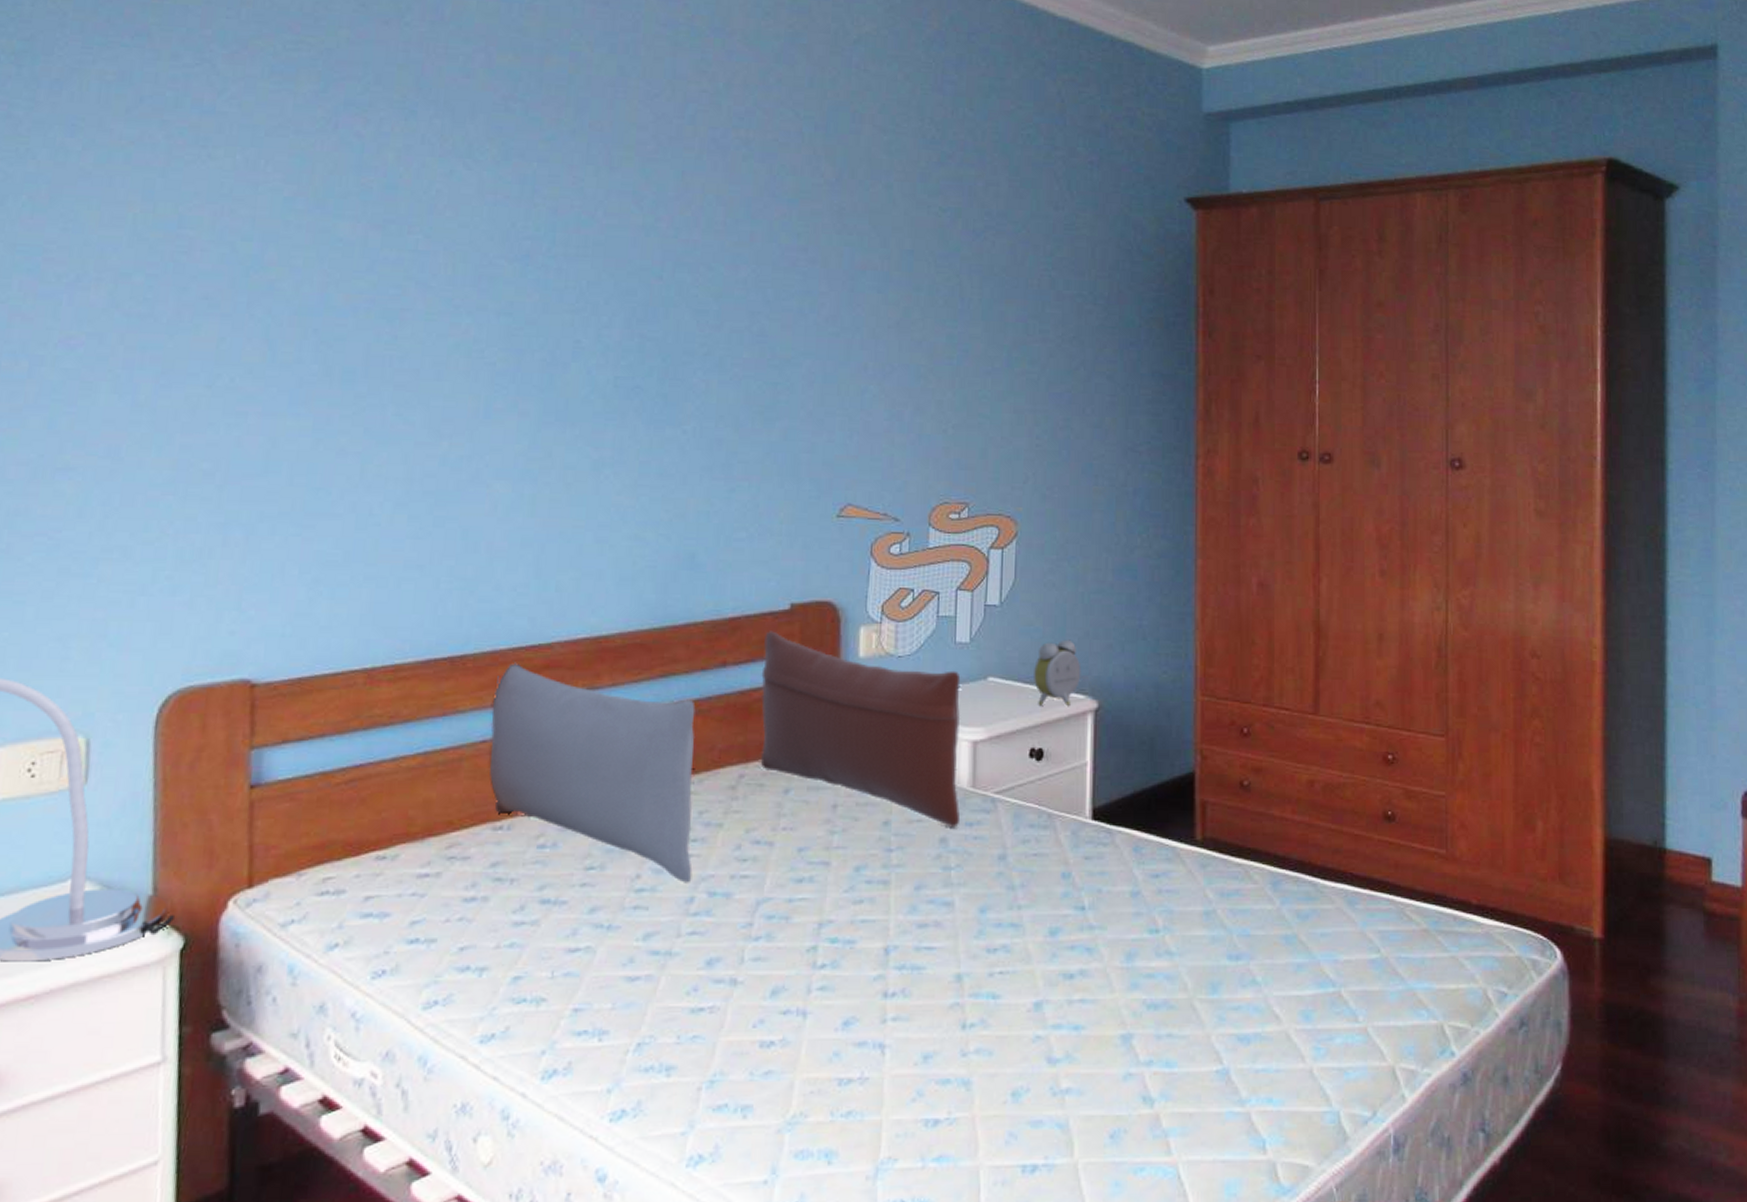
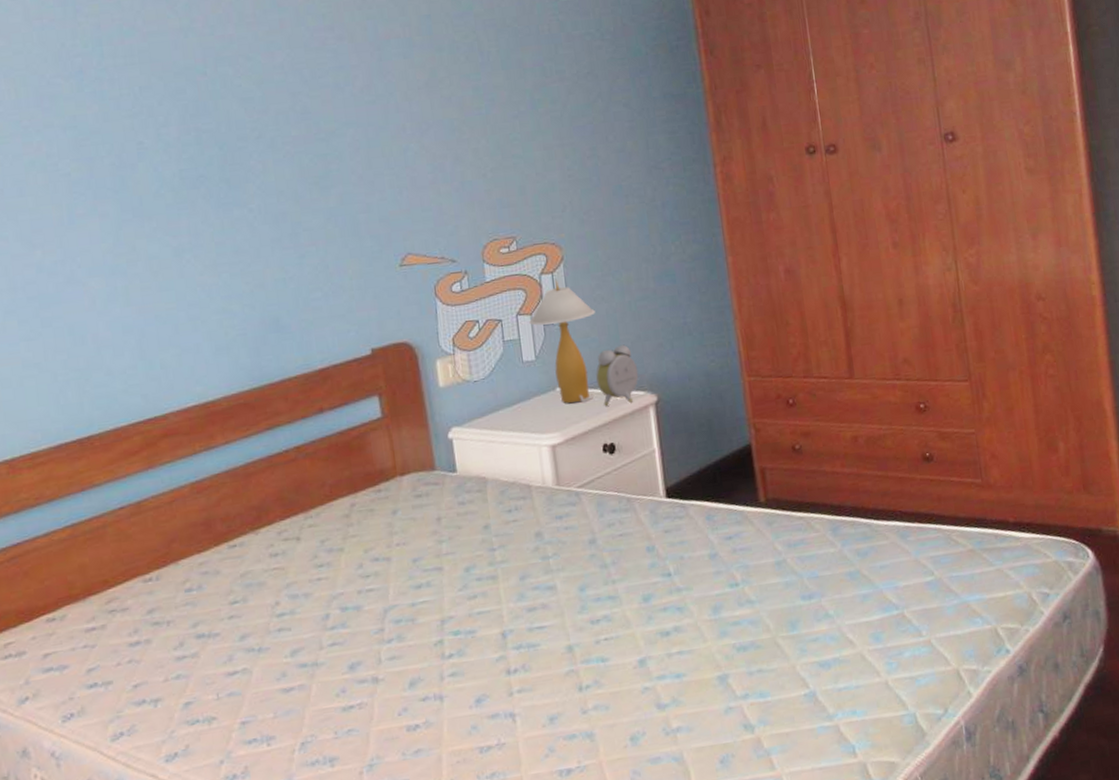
pillow: present [490,660,696,883] -> none [123,434,325,604]
pillow: present [760,631,961,828] -> none [353,375,551,523]
table lamp: none [969,556,1043,697] -> present [529,279,595,403]

